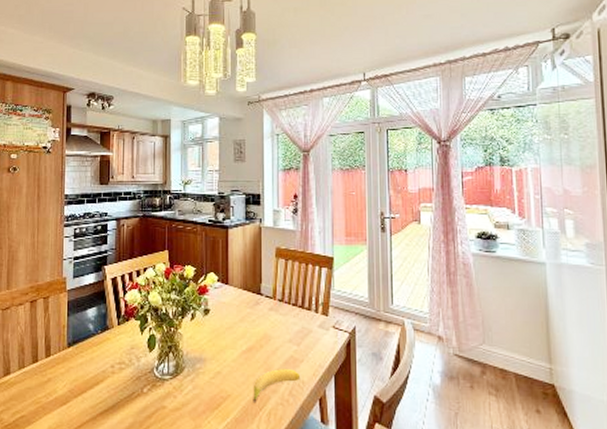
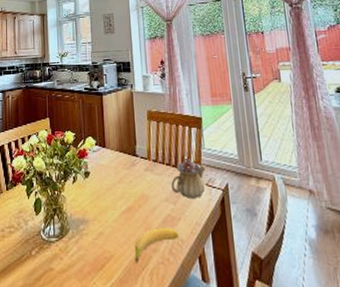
teapot: none [296,298,333,340] -> present [171,157,206,198]

